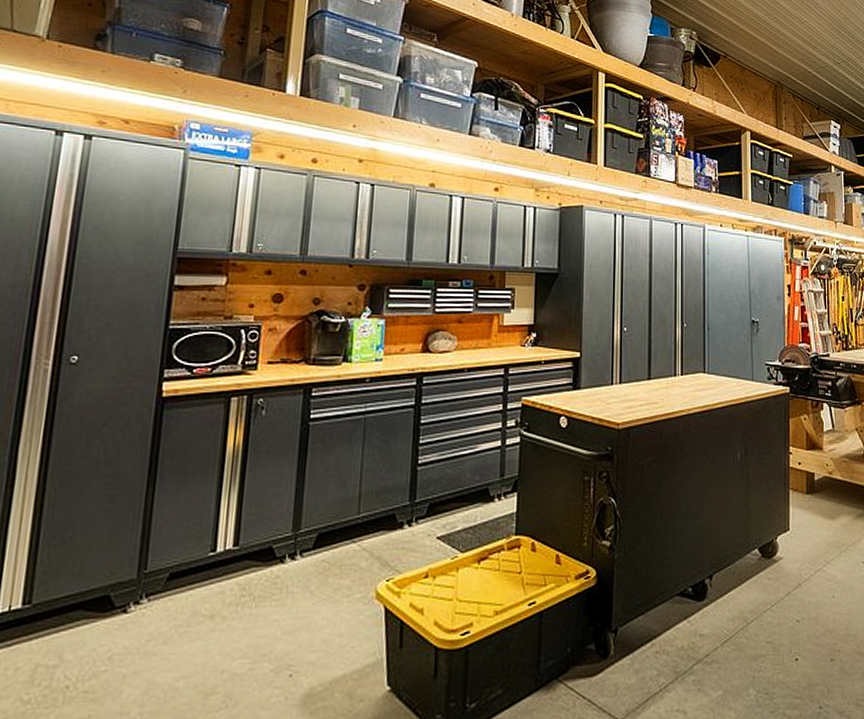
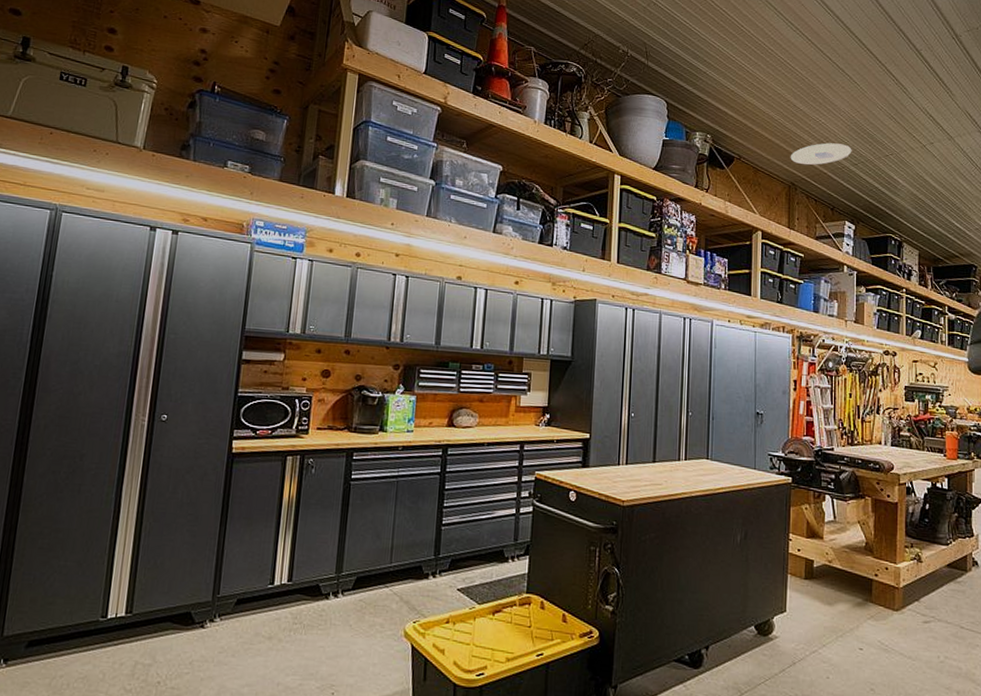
ceiling light: none [775,41,834,64] -> present [790,143,852,165]

